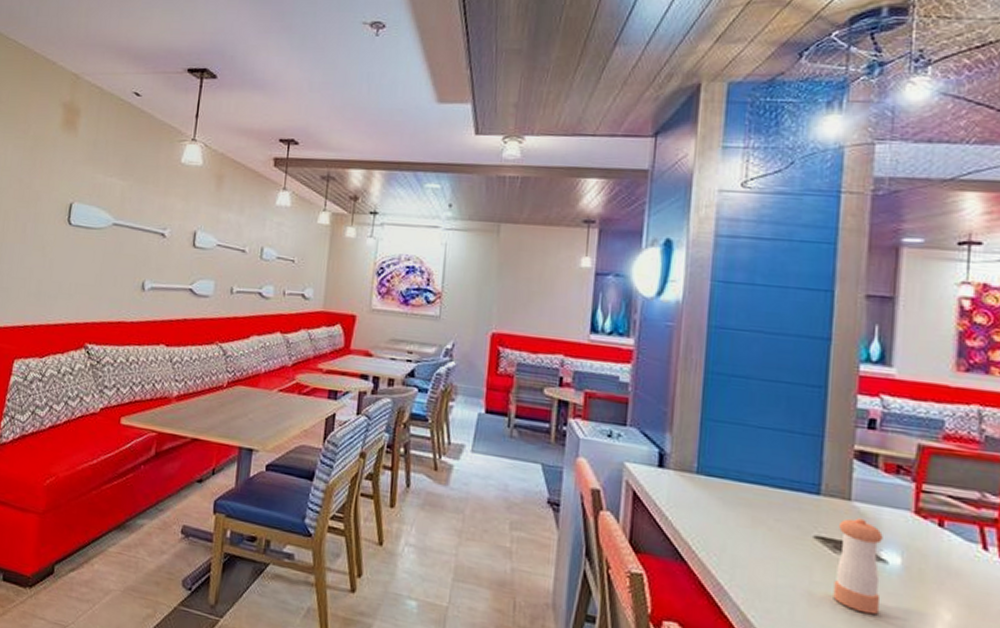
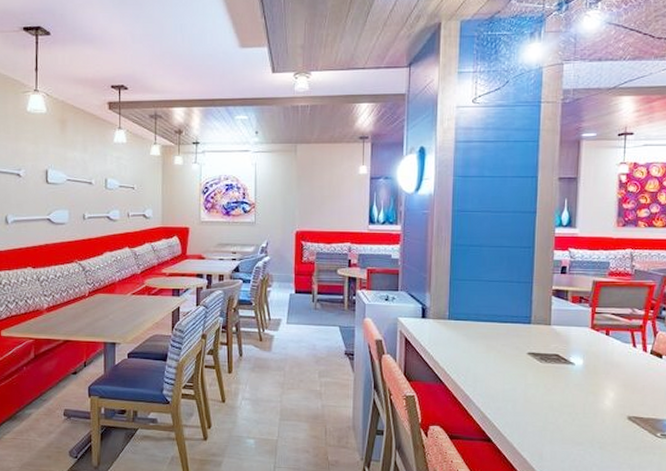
pepper shaker: present [833,518,883,615] -> none [540,336,571,401]

